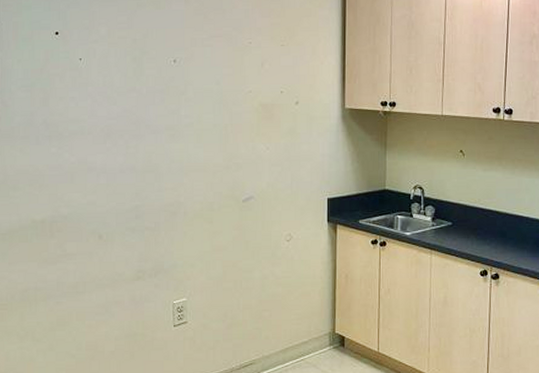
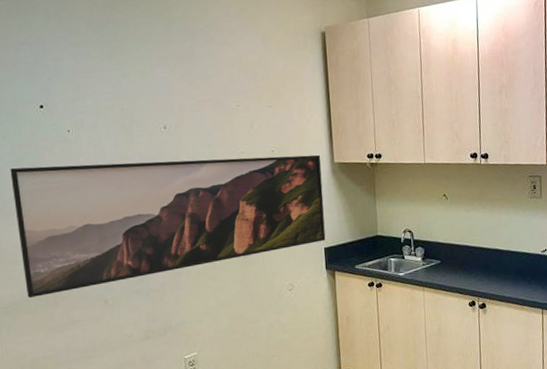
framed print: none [21,92,332,226] -> present [10,155,326,298]

